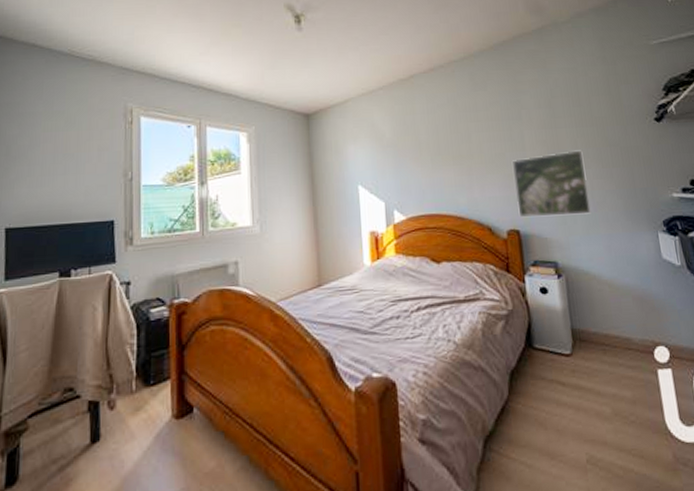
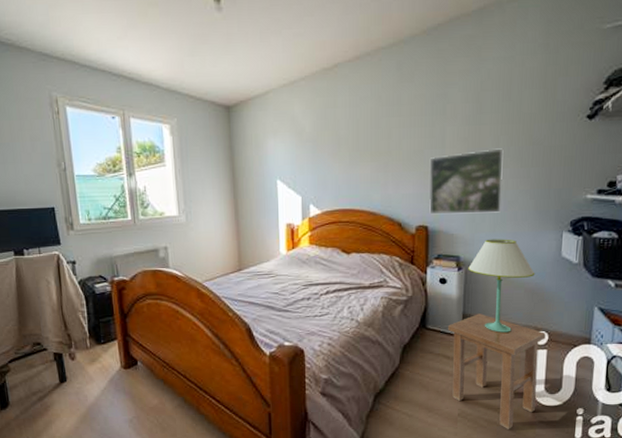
stool: none [557,327,676,479] -> present [448,314,546,429]
table lamp: none [568,241,640,350] -> present [468,239,535,333]

